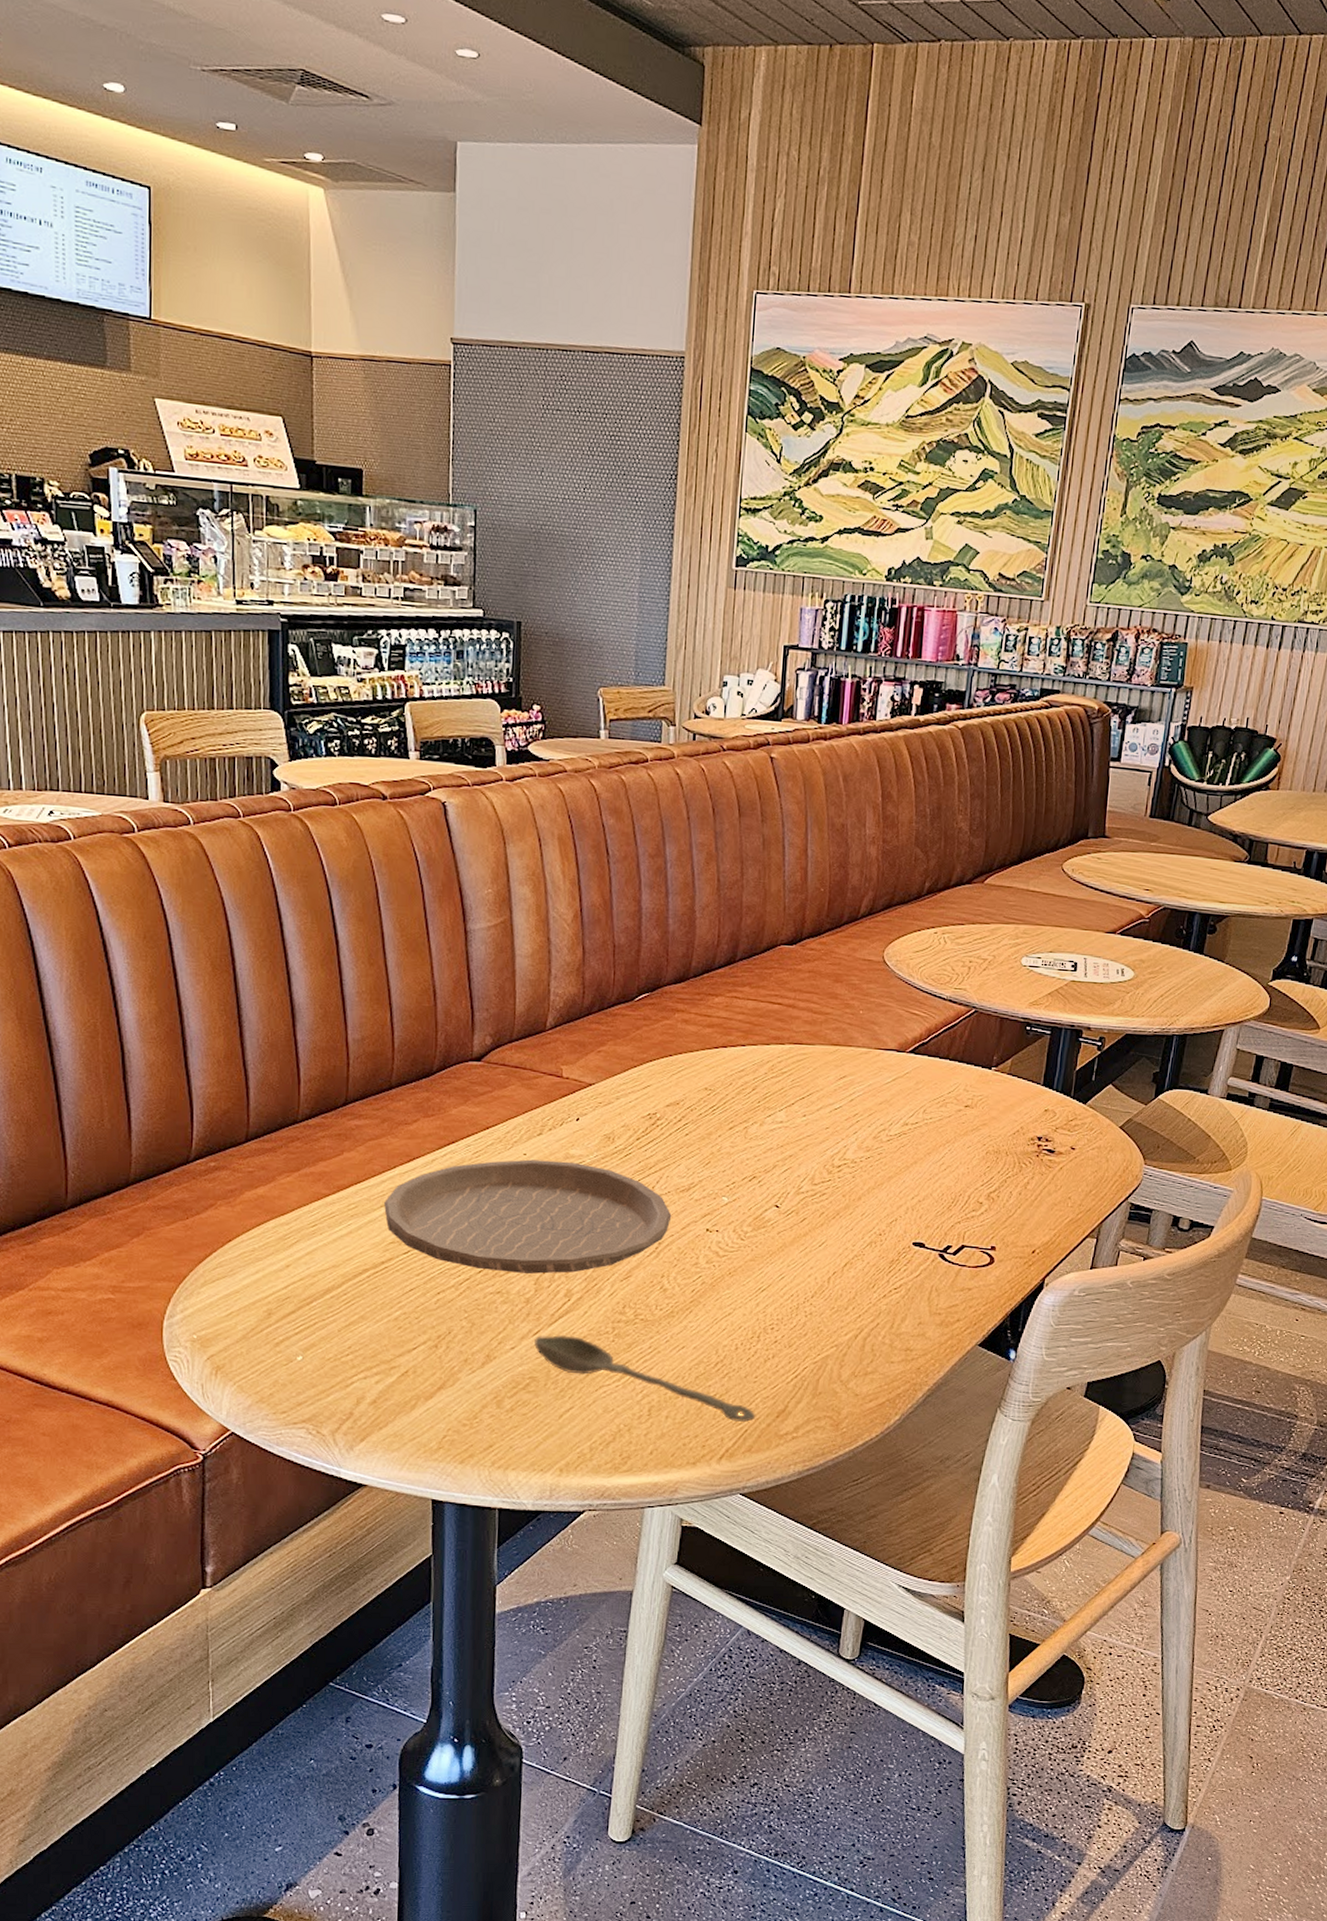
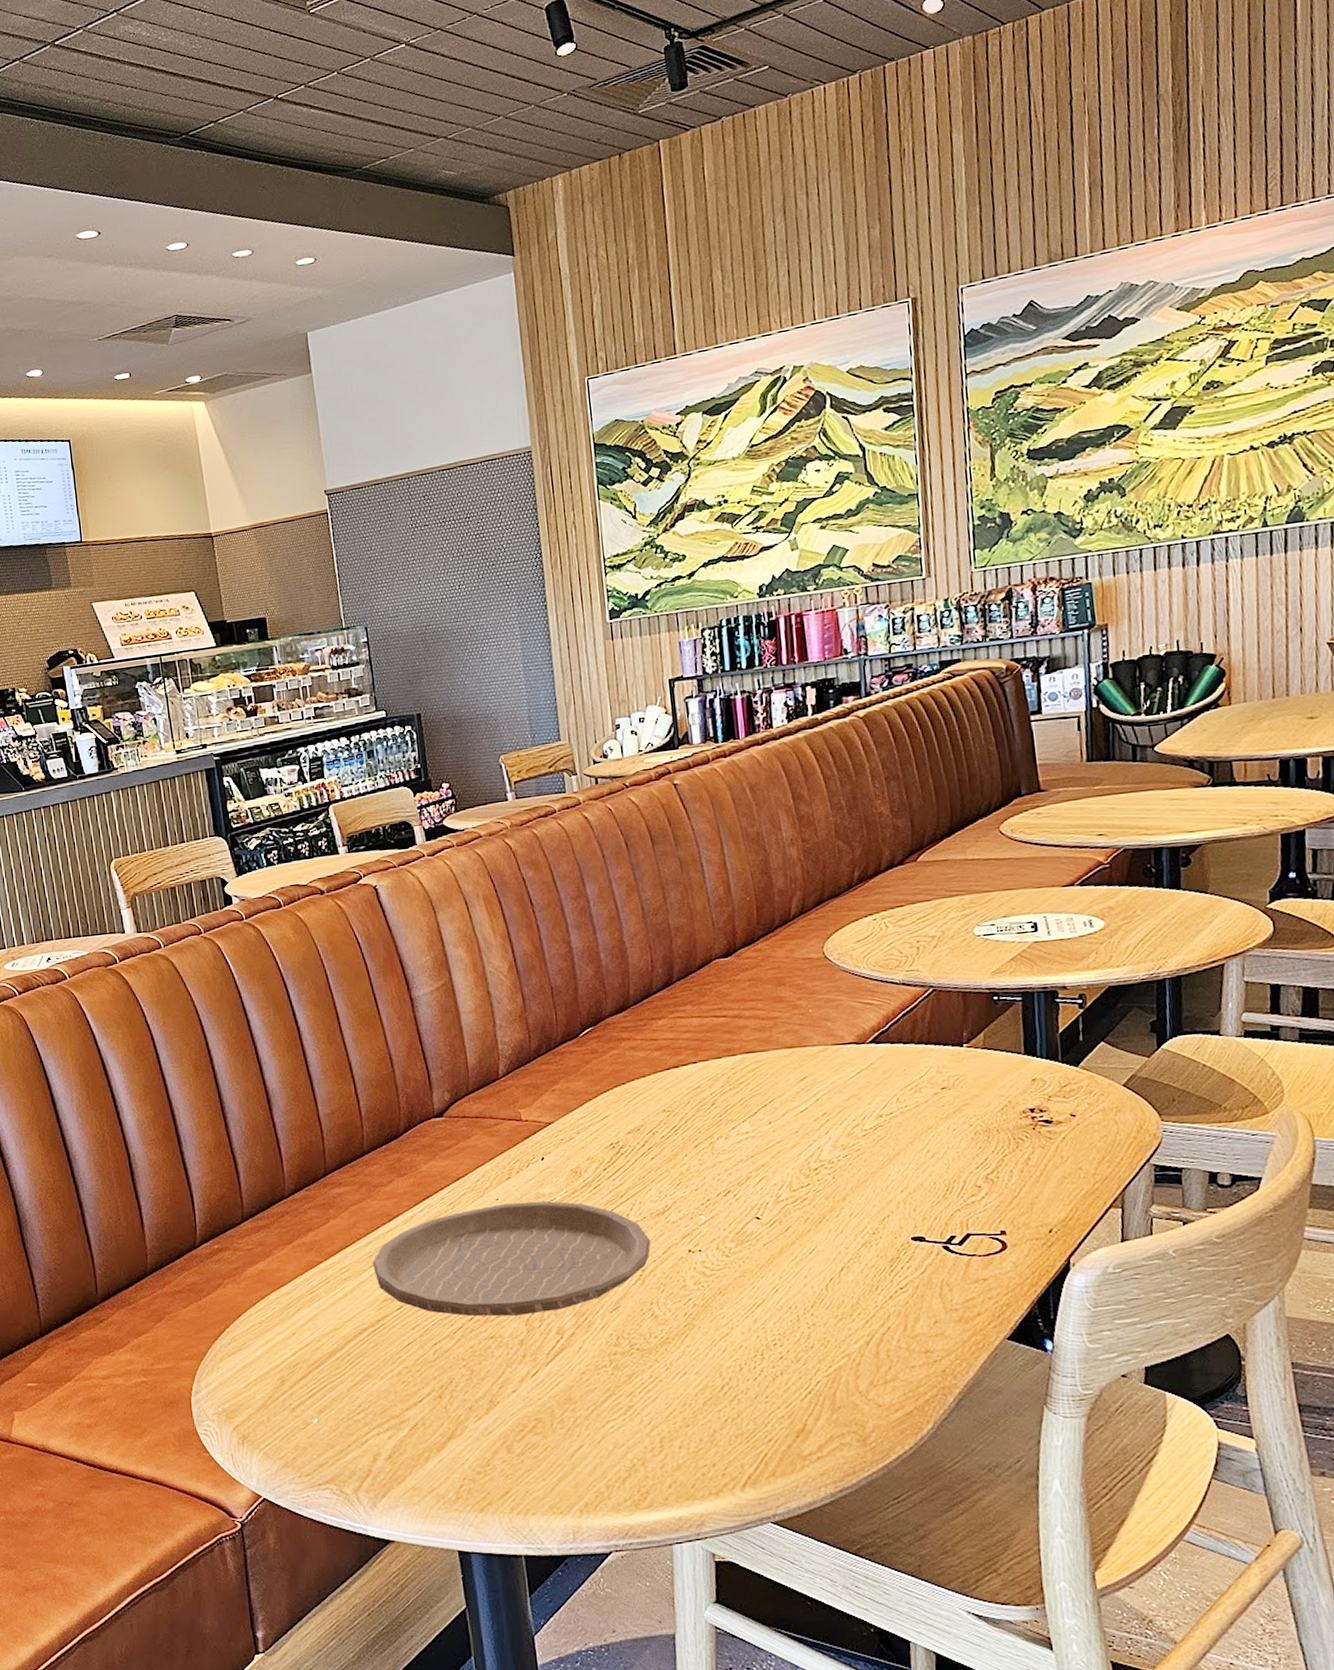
spoon: present [534,1335,756,1422] -> none [534,1373,774,1446]

